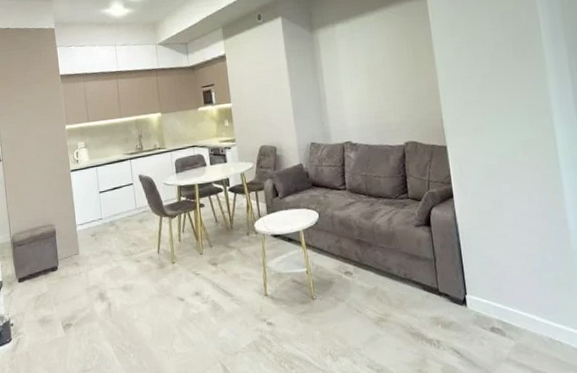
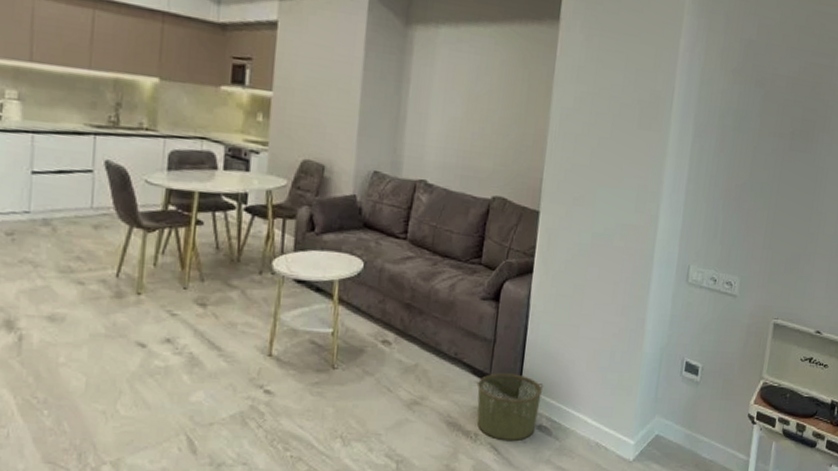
basket: none [428,285,490,345] -> present [476,373,544,442]

